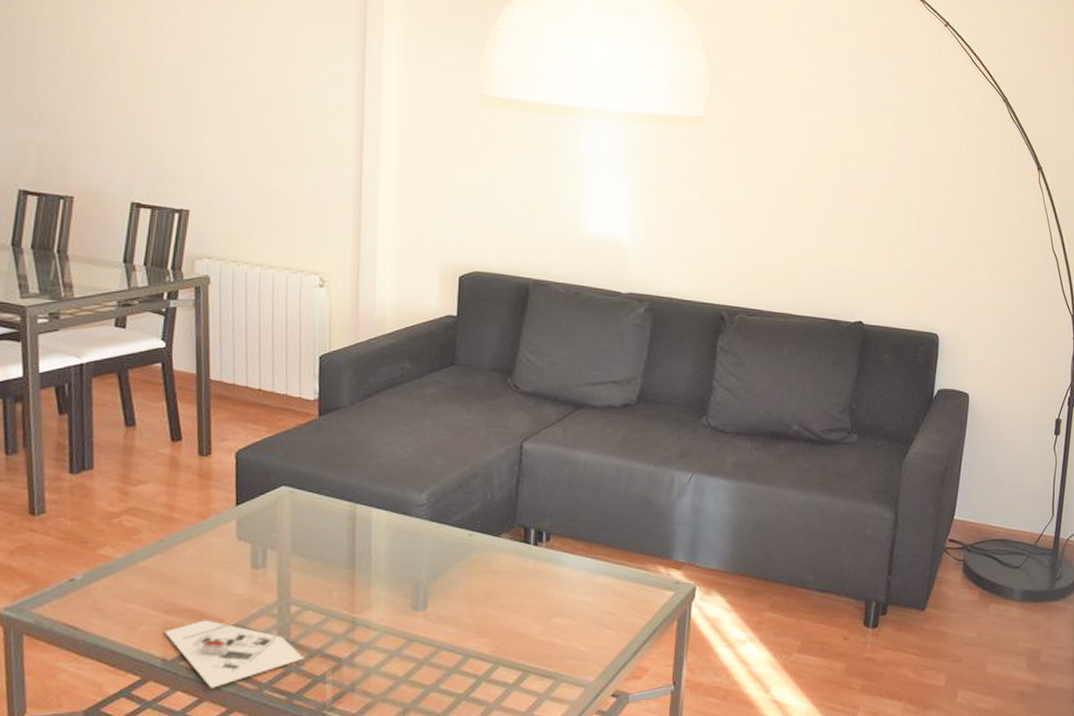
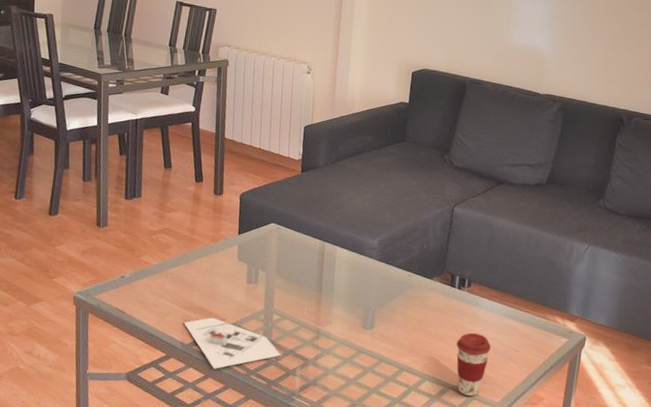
coffee cup: none [536,598,580,678] -> present [456,332,491,396]

